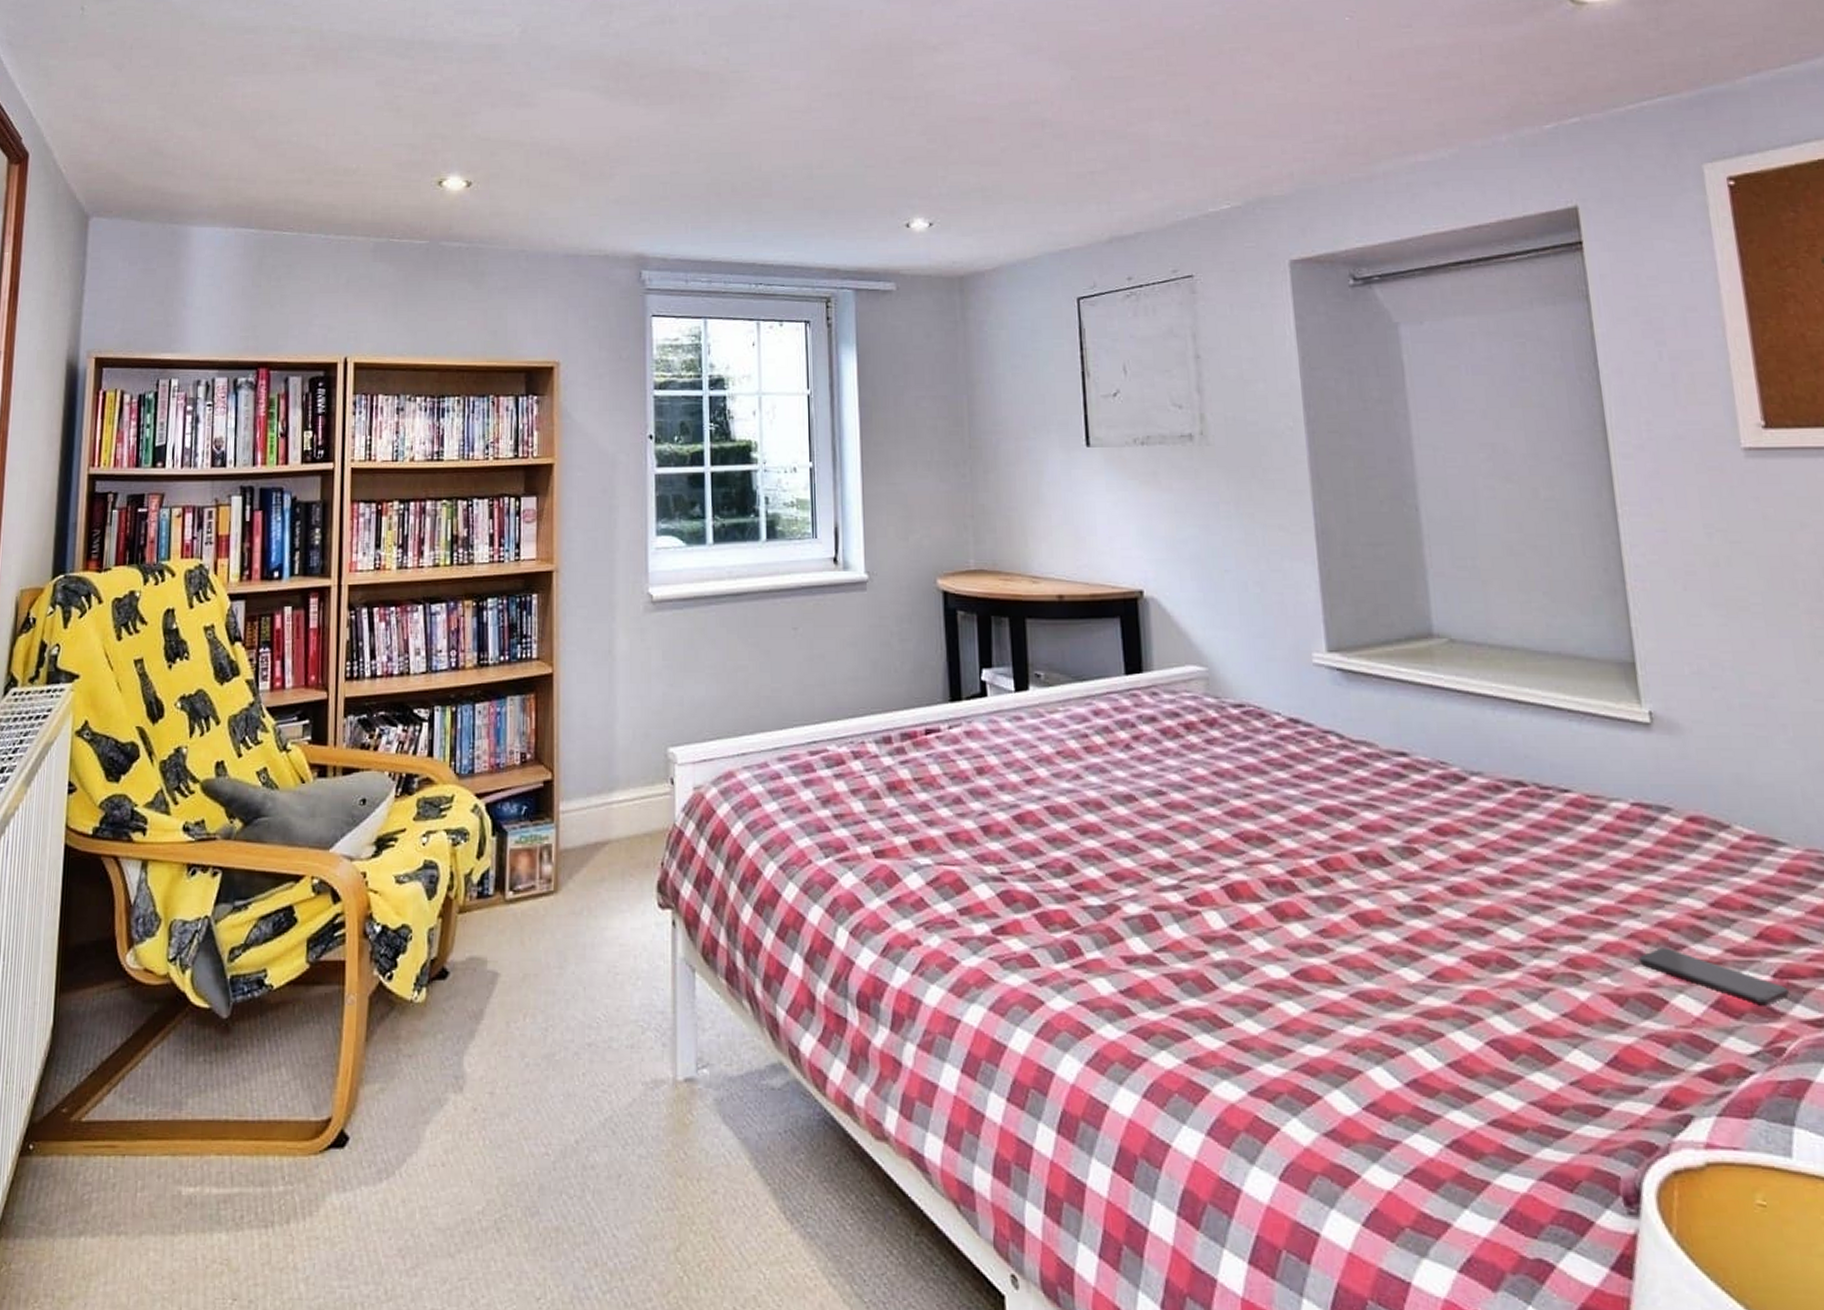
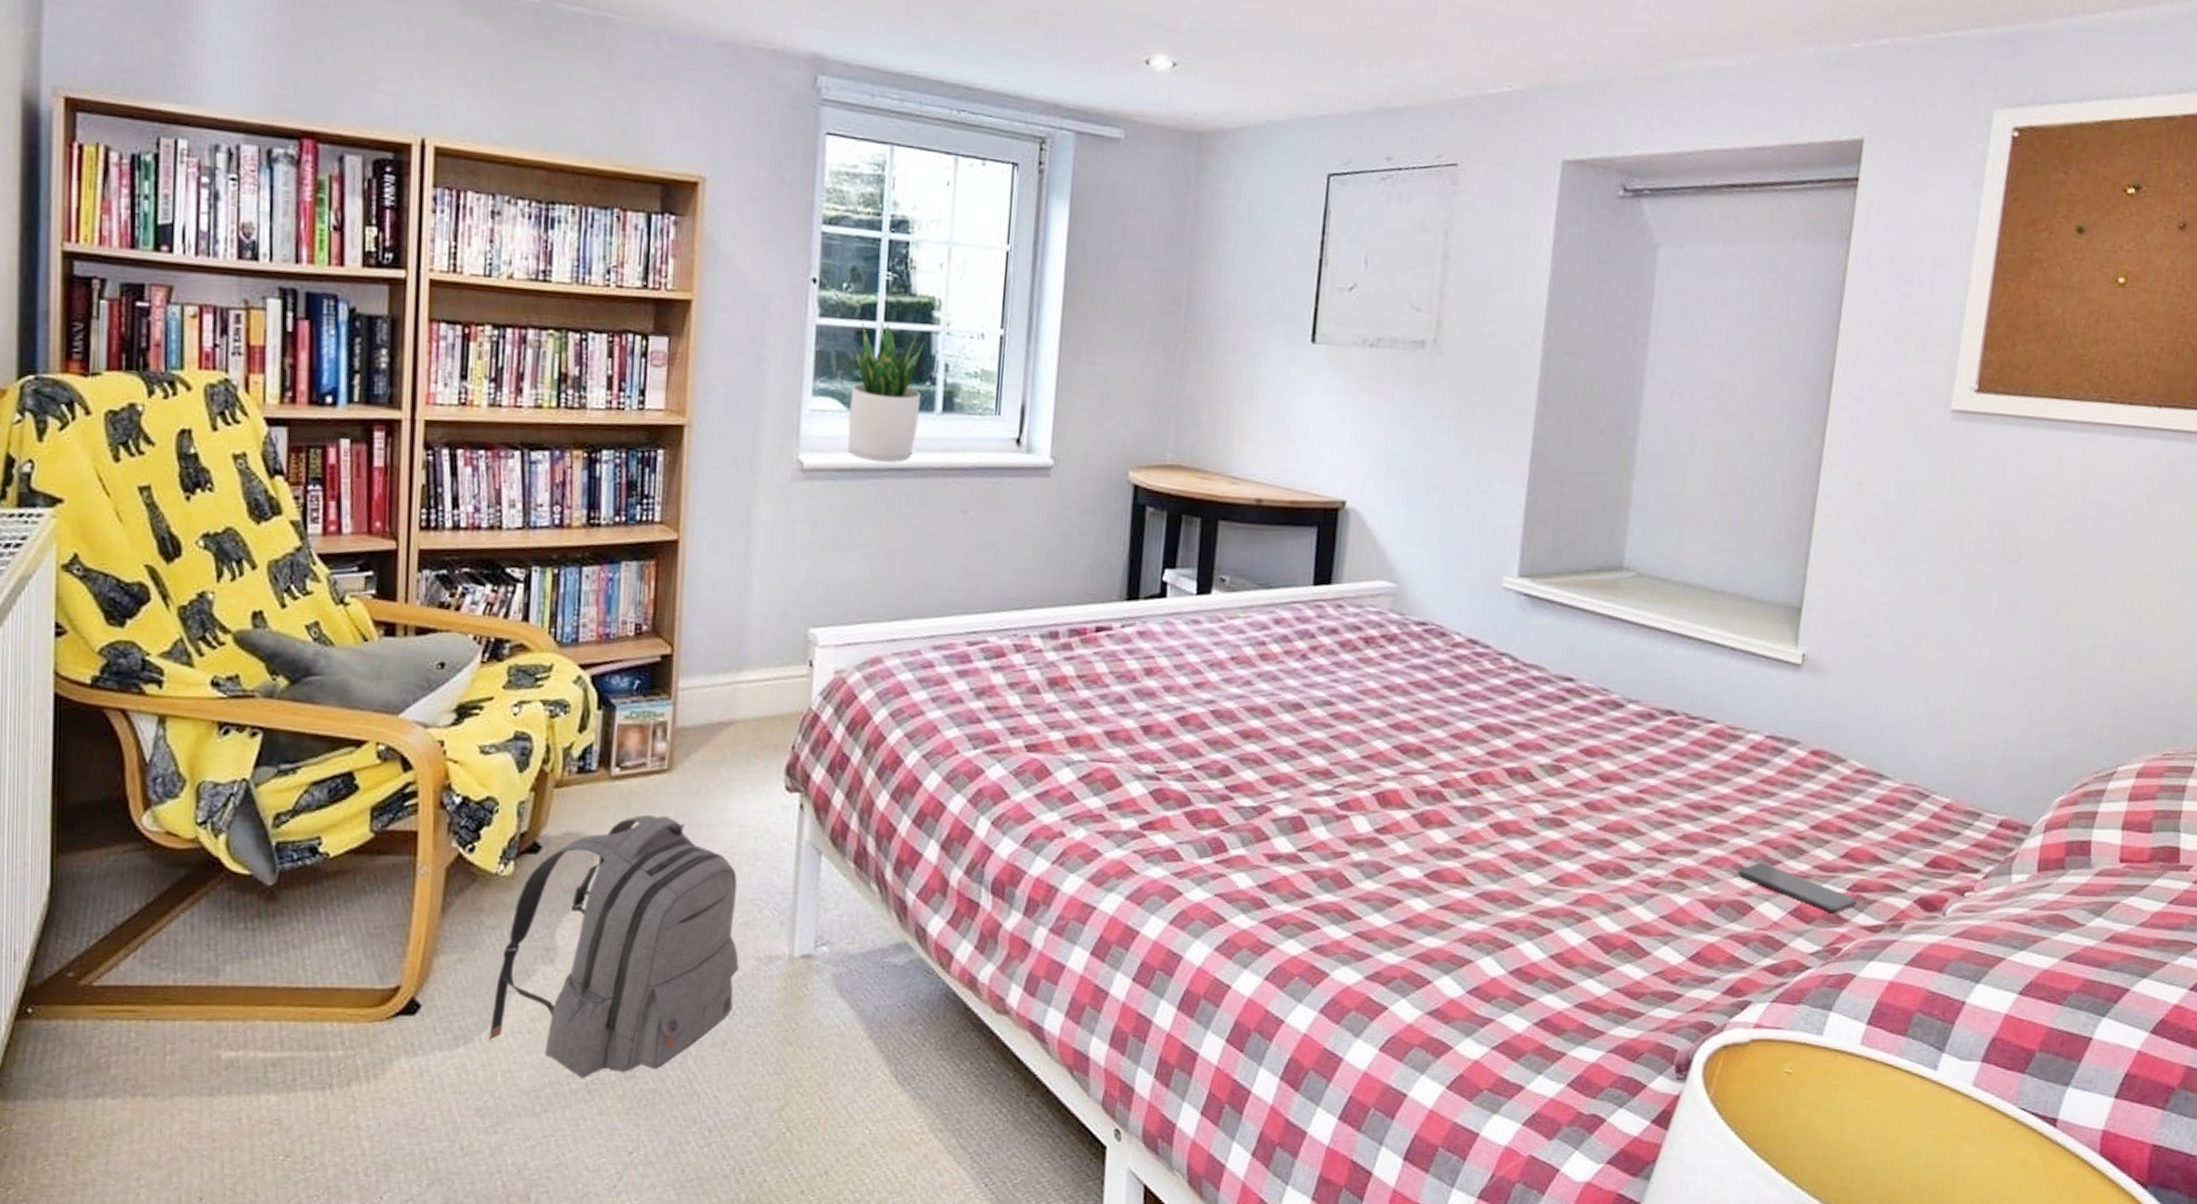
backpack: none [408,936,627,1216] -> present [488,814,739,1079]
planter: none [688,466,748,590] -> present [847,321,926,463]

